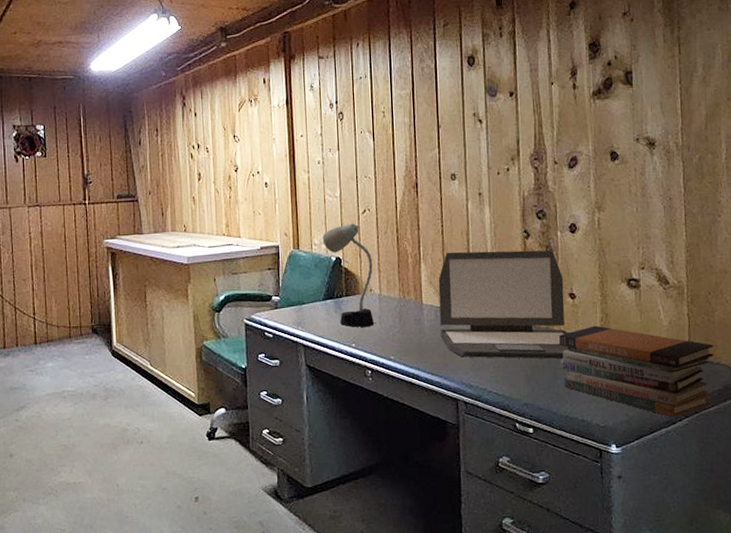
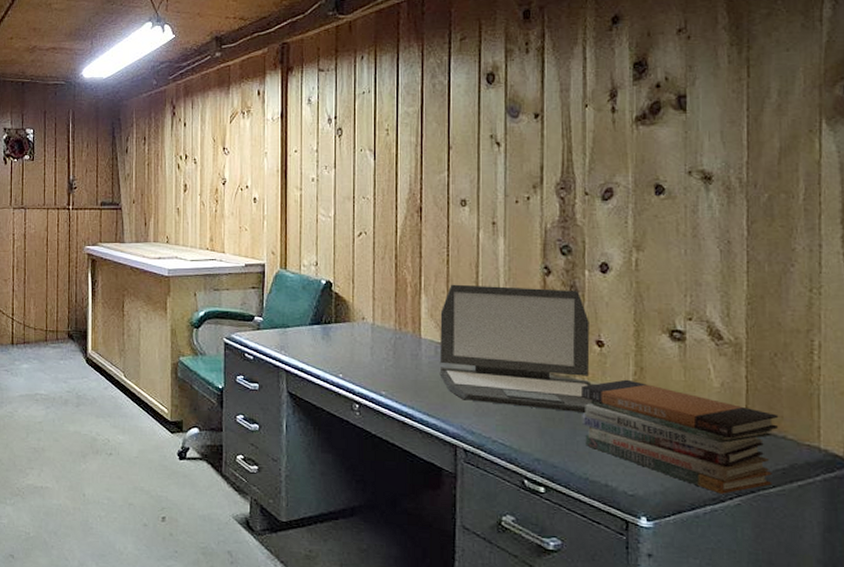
desk lamp: present [322,223,375,327] -> none [313,246,367,357]

